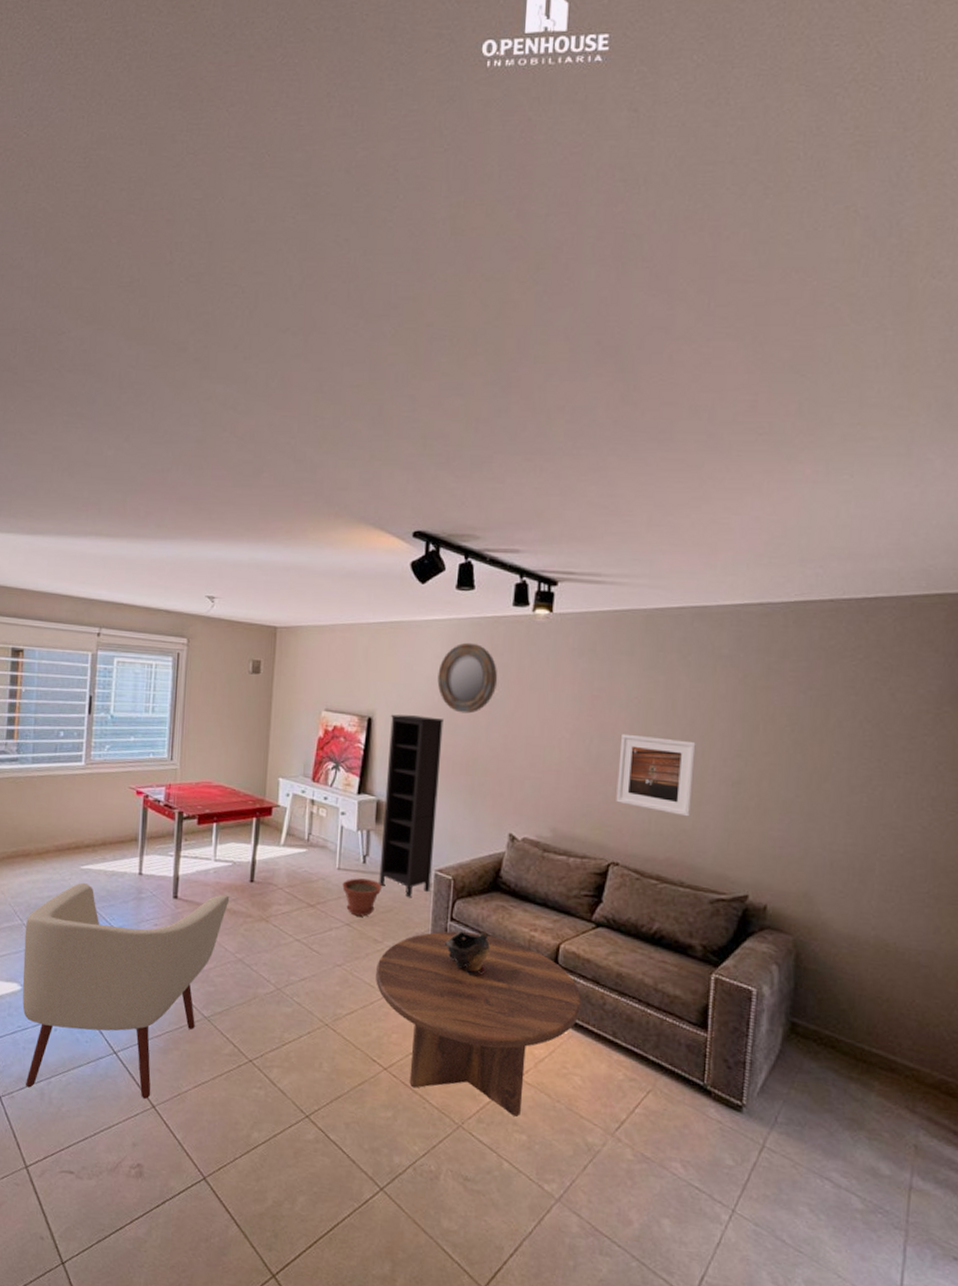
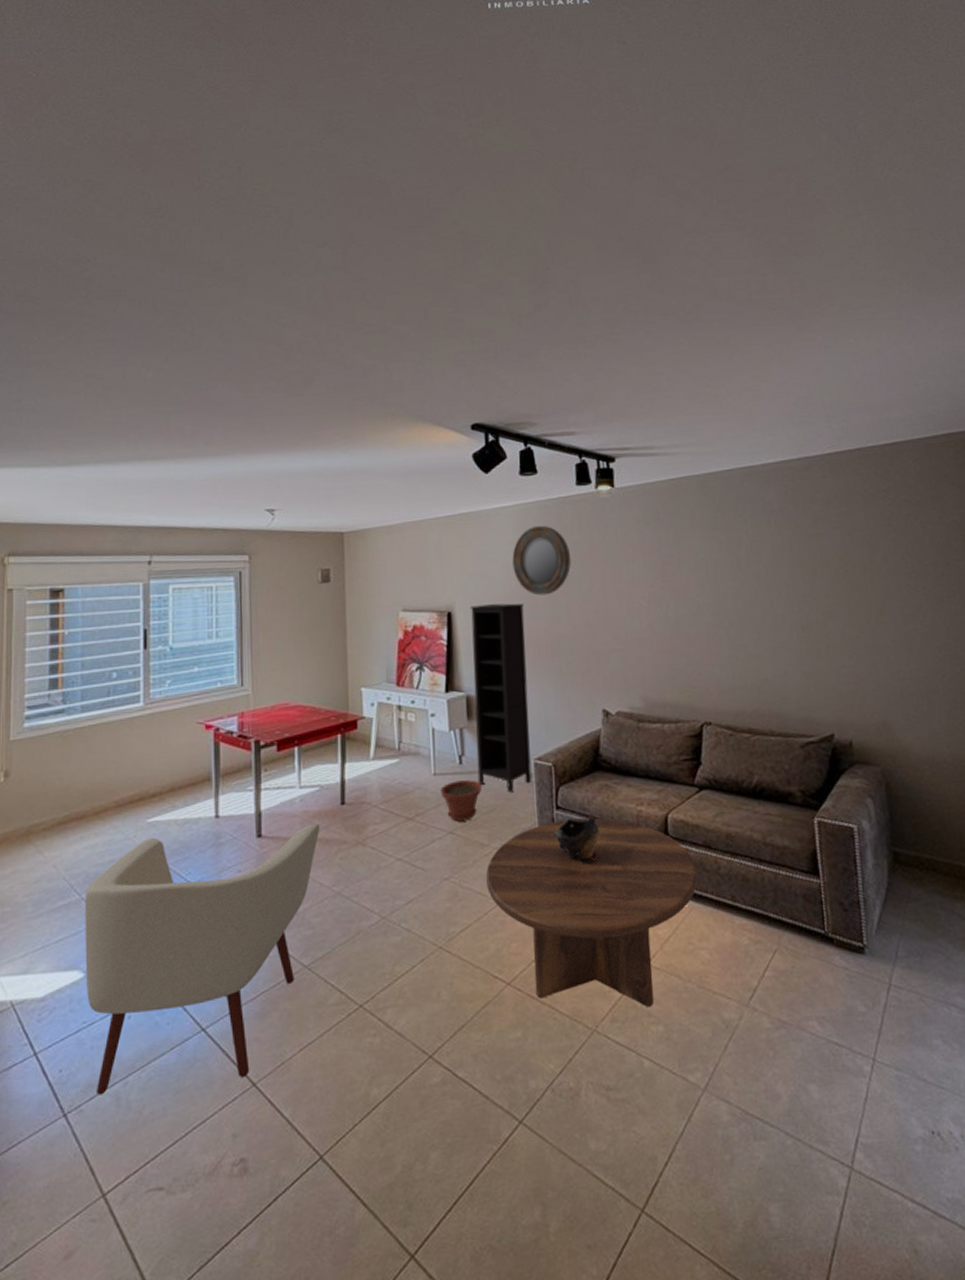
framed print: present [616,733,696,817] -> none [695,593,770,667]

